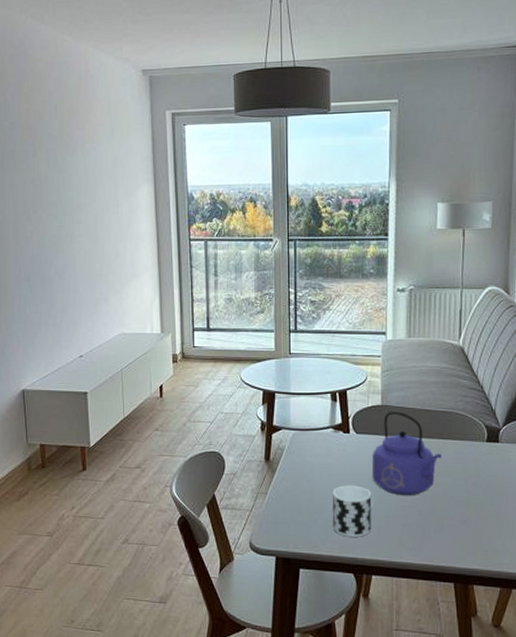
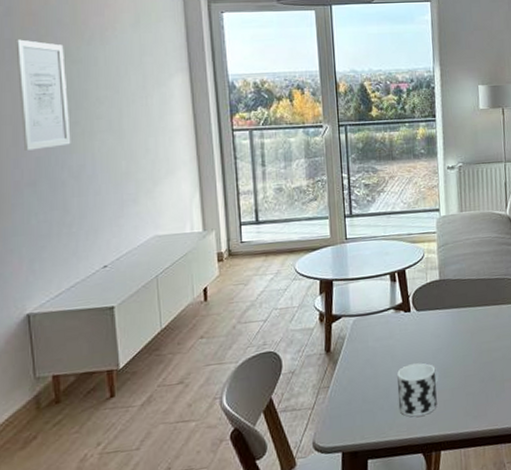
wall art: none [17,151,57,249] -> present [16,39,71,151]
kettle: present [371,412,443,496] -> none [434,284,499,366]

